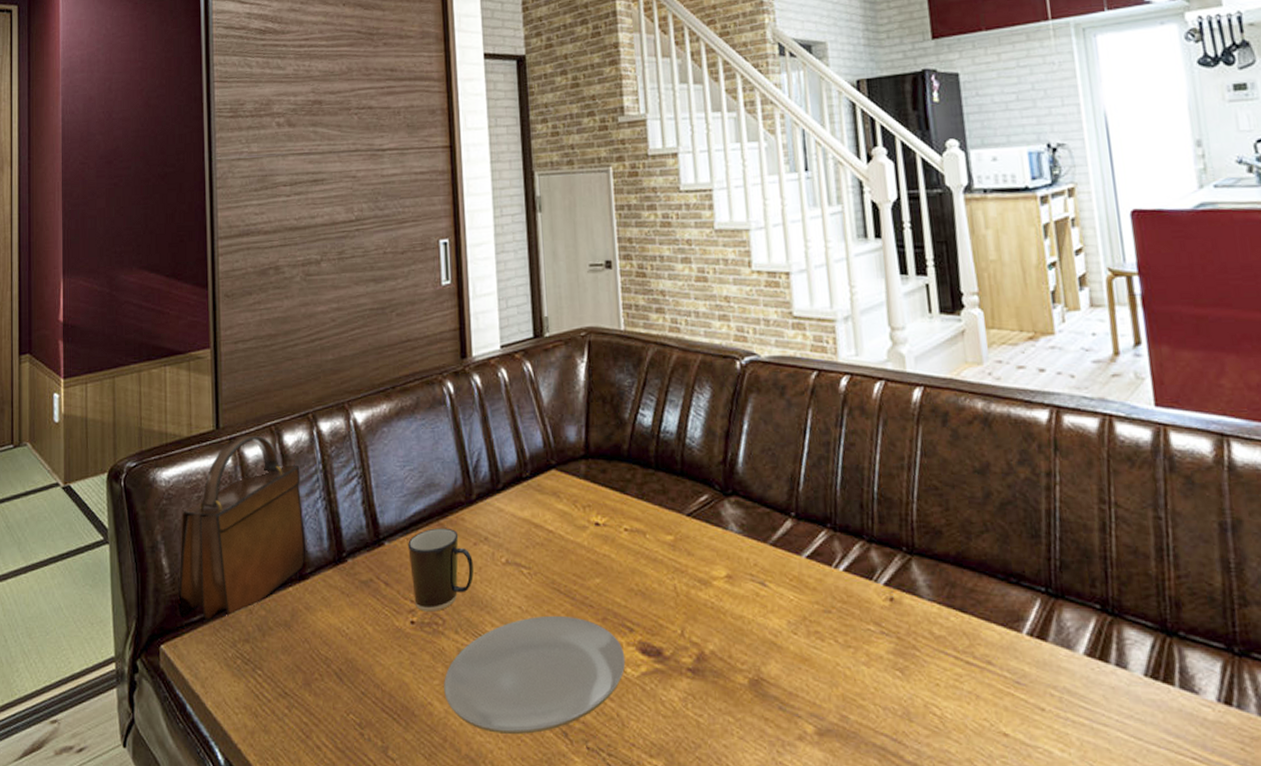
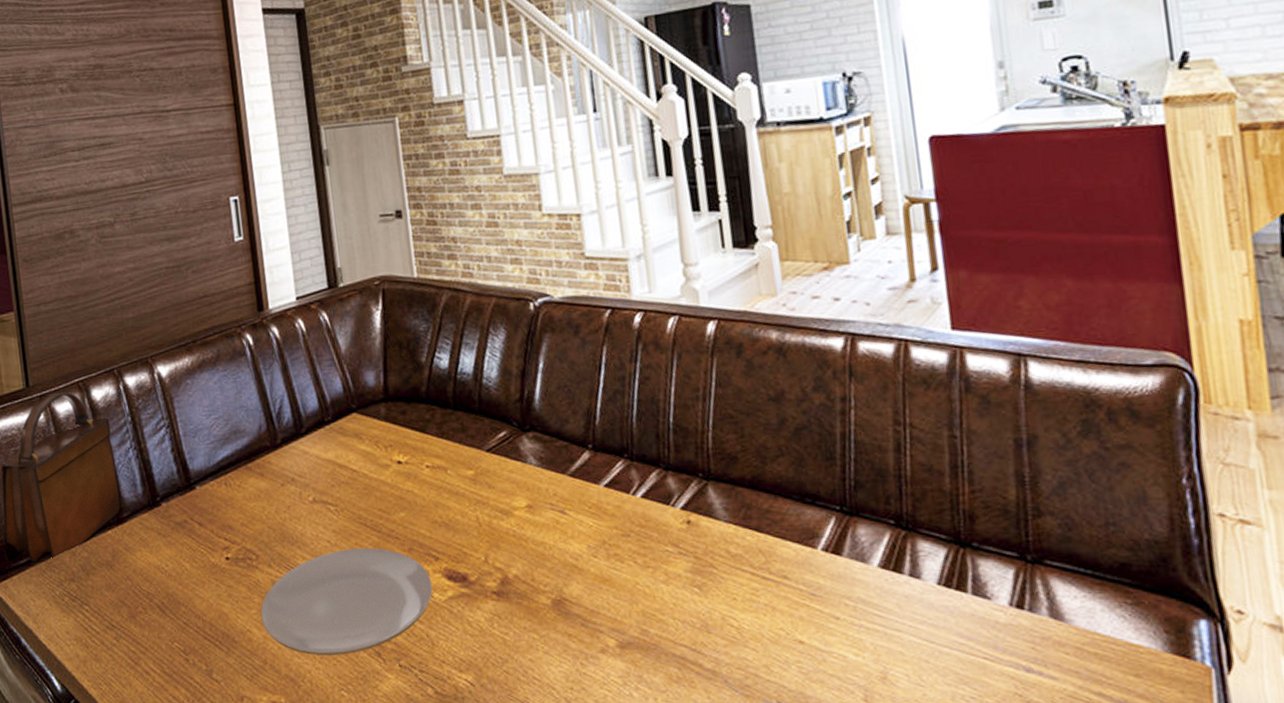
mug: present [408,528,474,612] -> none [218,471,283,548]

